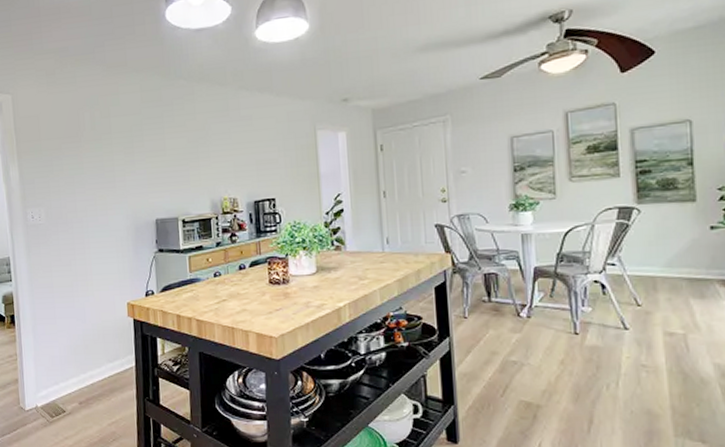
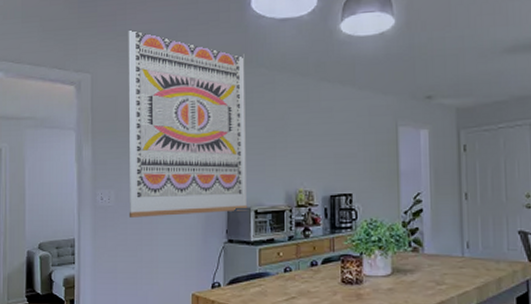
wall art: none [45,49,175,234] -> present [128,31,248,218]

